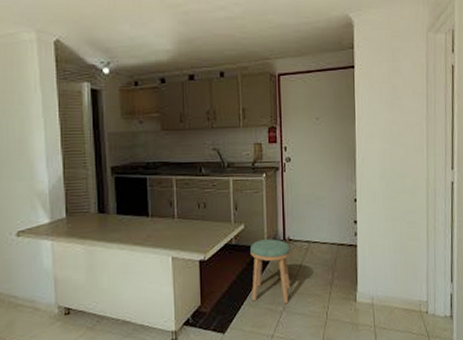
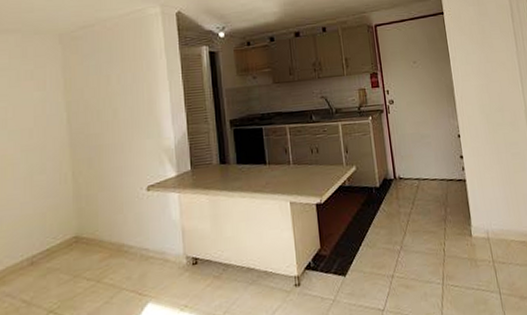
stool: present [251,239,290,304] -> none [363,178,406,243]

